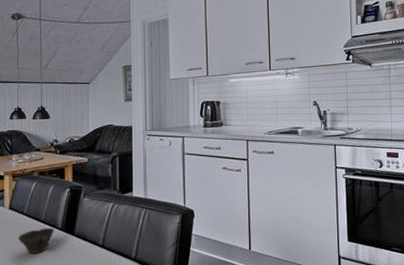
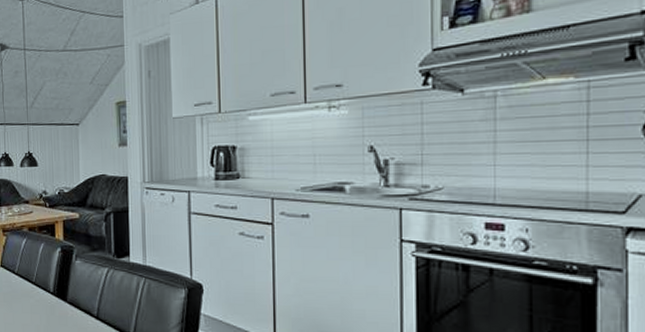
cup: present [18,227,54,255] -> none [10,290,46,319]

